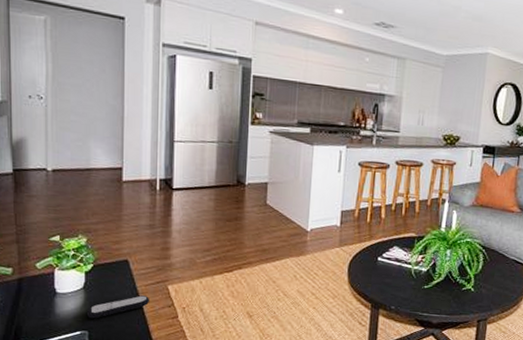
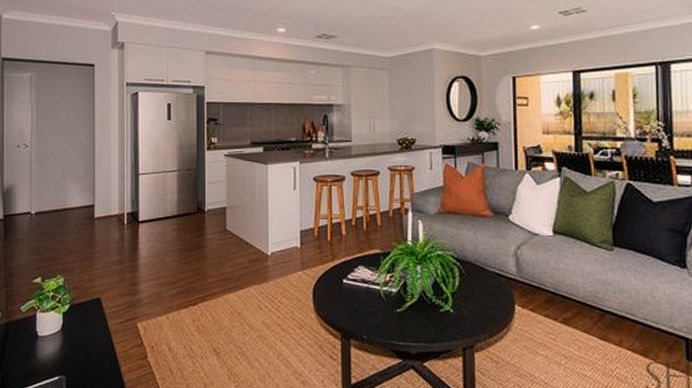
remote control: present [87,295,150,319] -> none [65,335,121,363]

